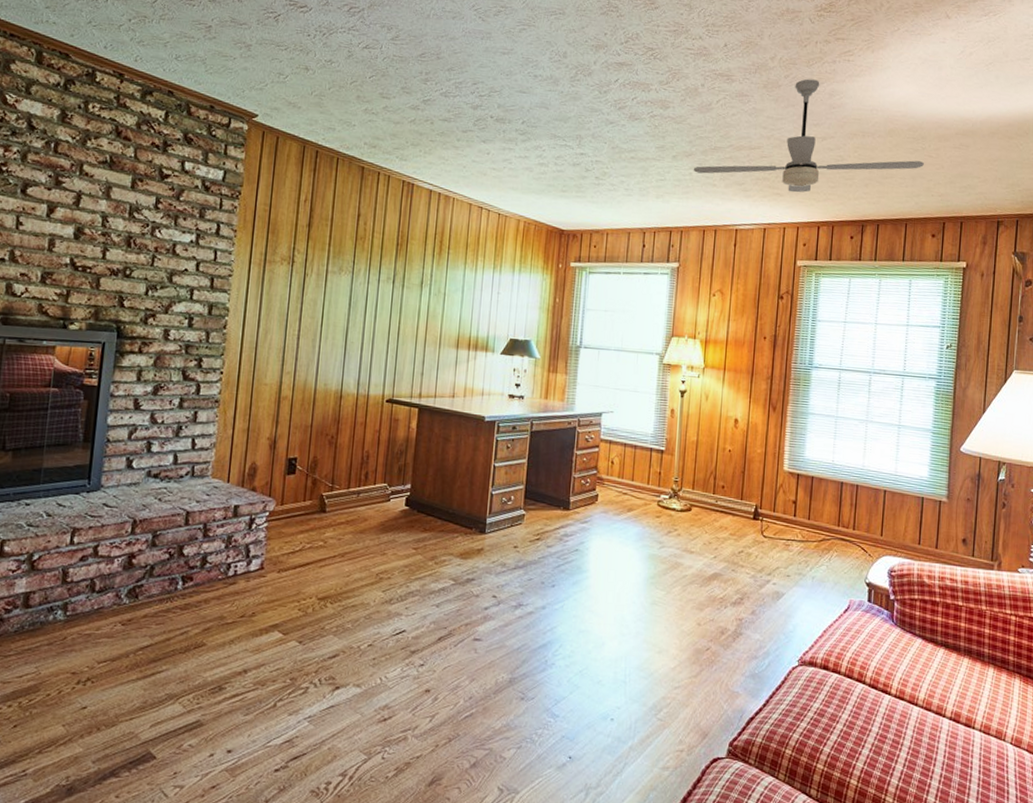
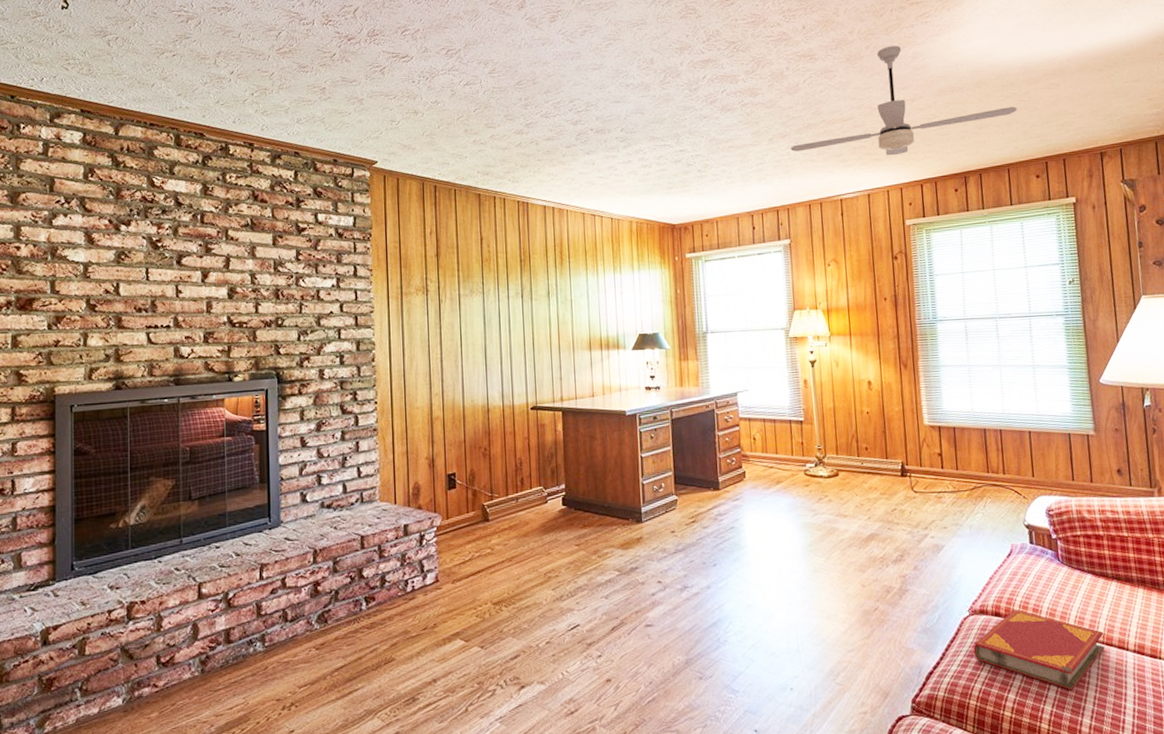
hardback book: none [797,665,925,750] -> present [973,610,1105,691]

